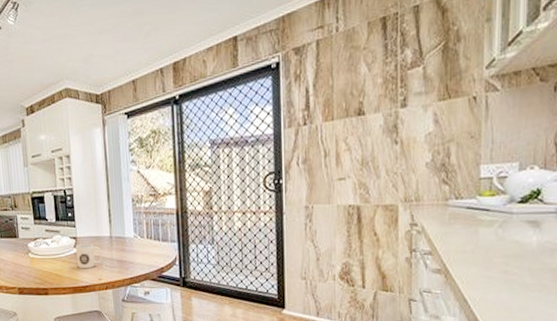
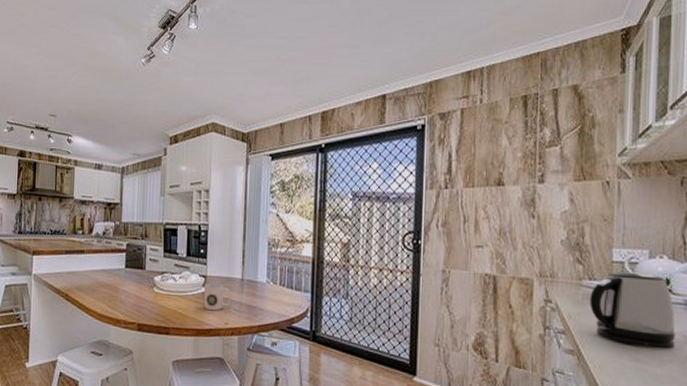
kettle: none [457,186,546,260] -> present [589,271,675,350]

